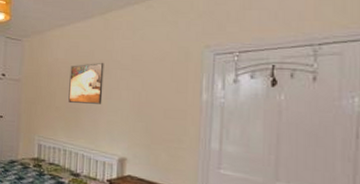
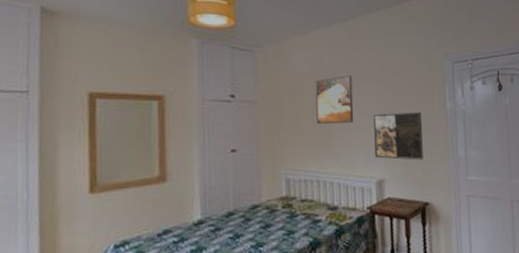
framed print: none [118,98,173,146] -> present [373,112,424,160]

